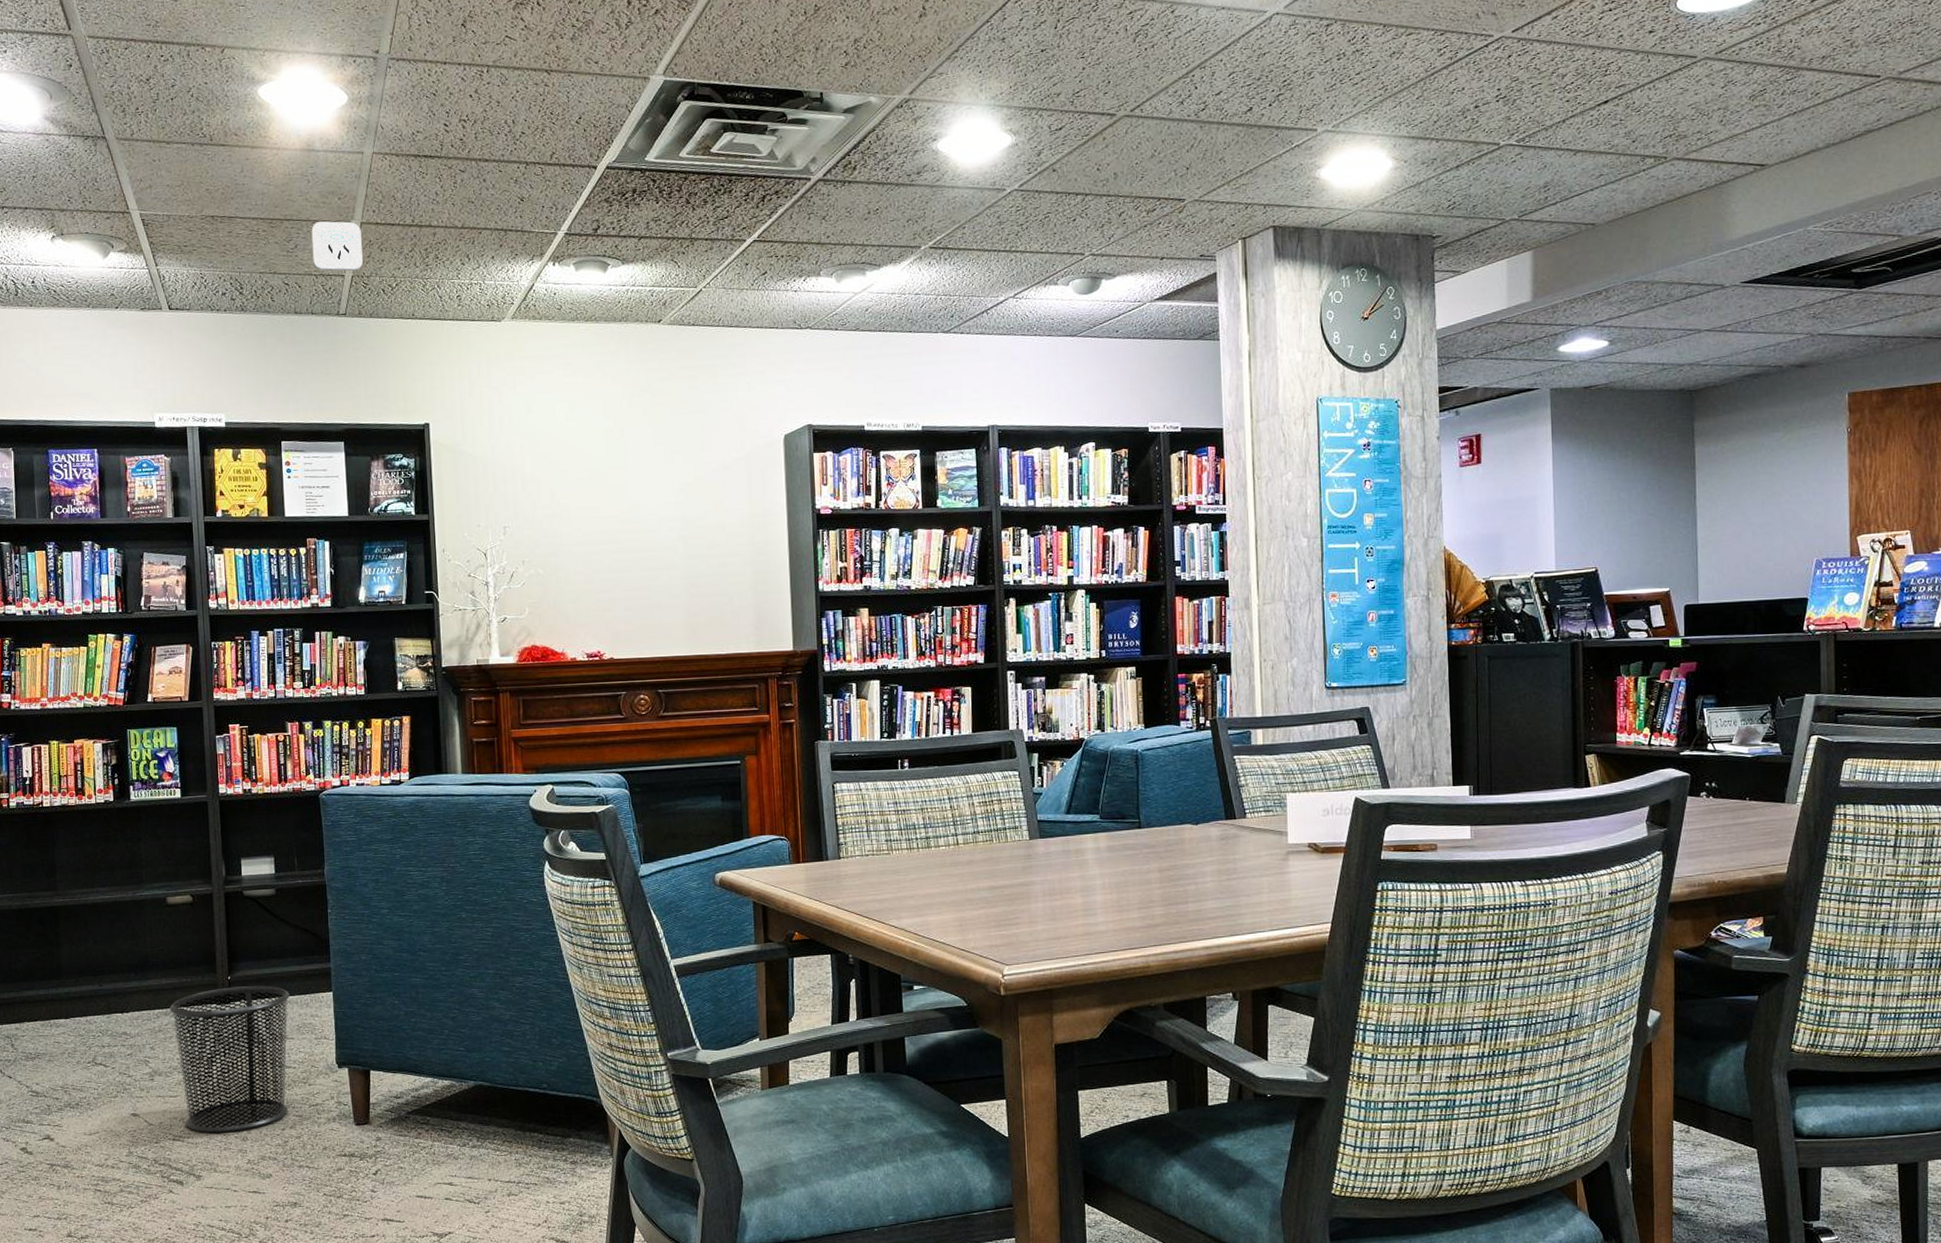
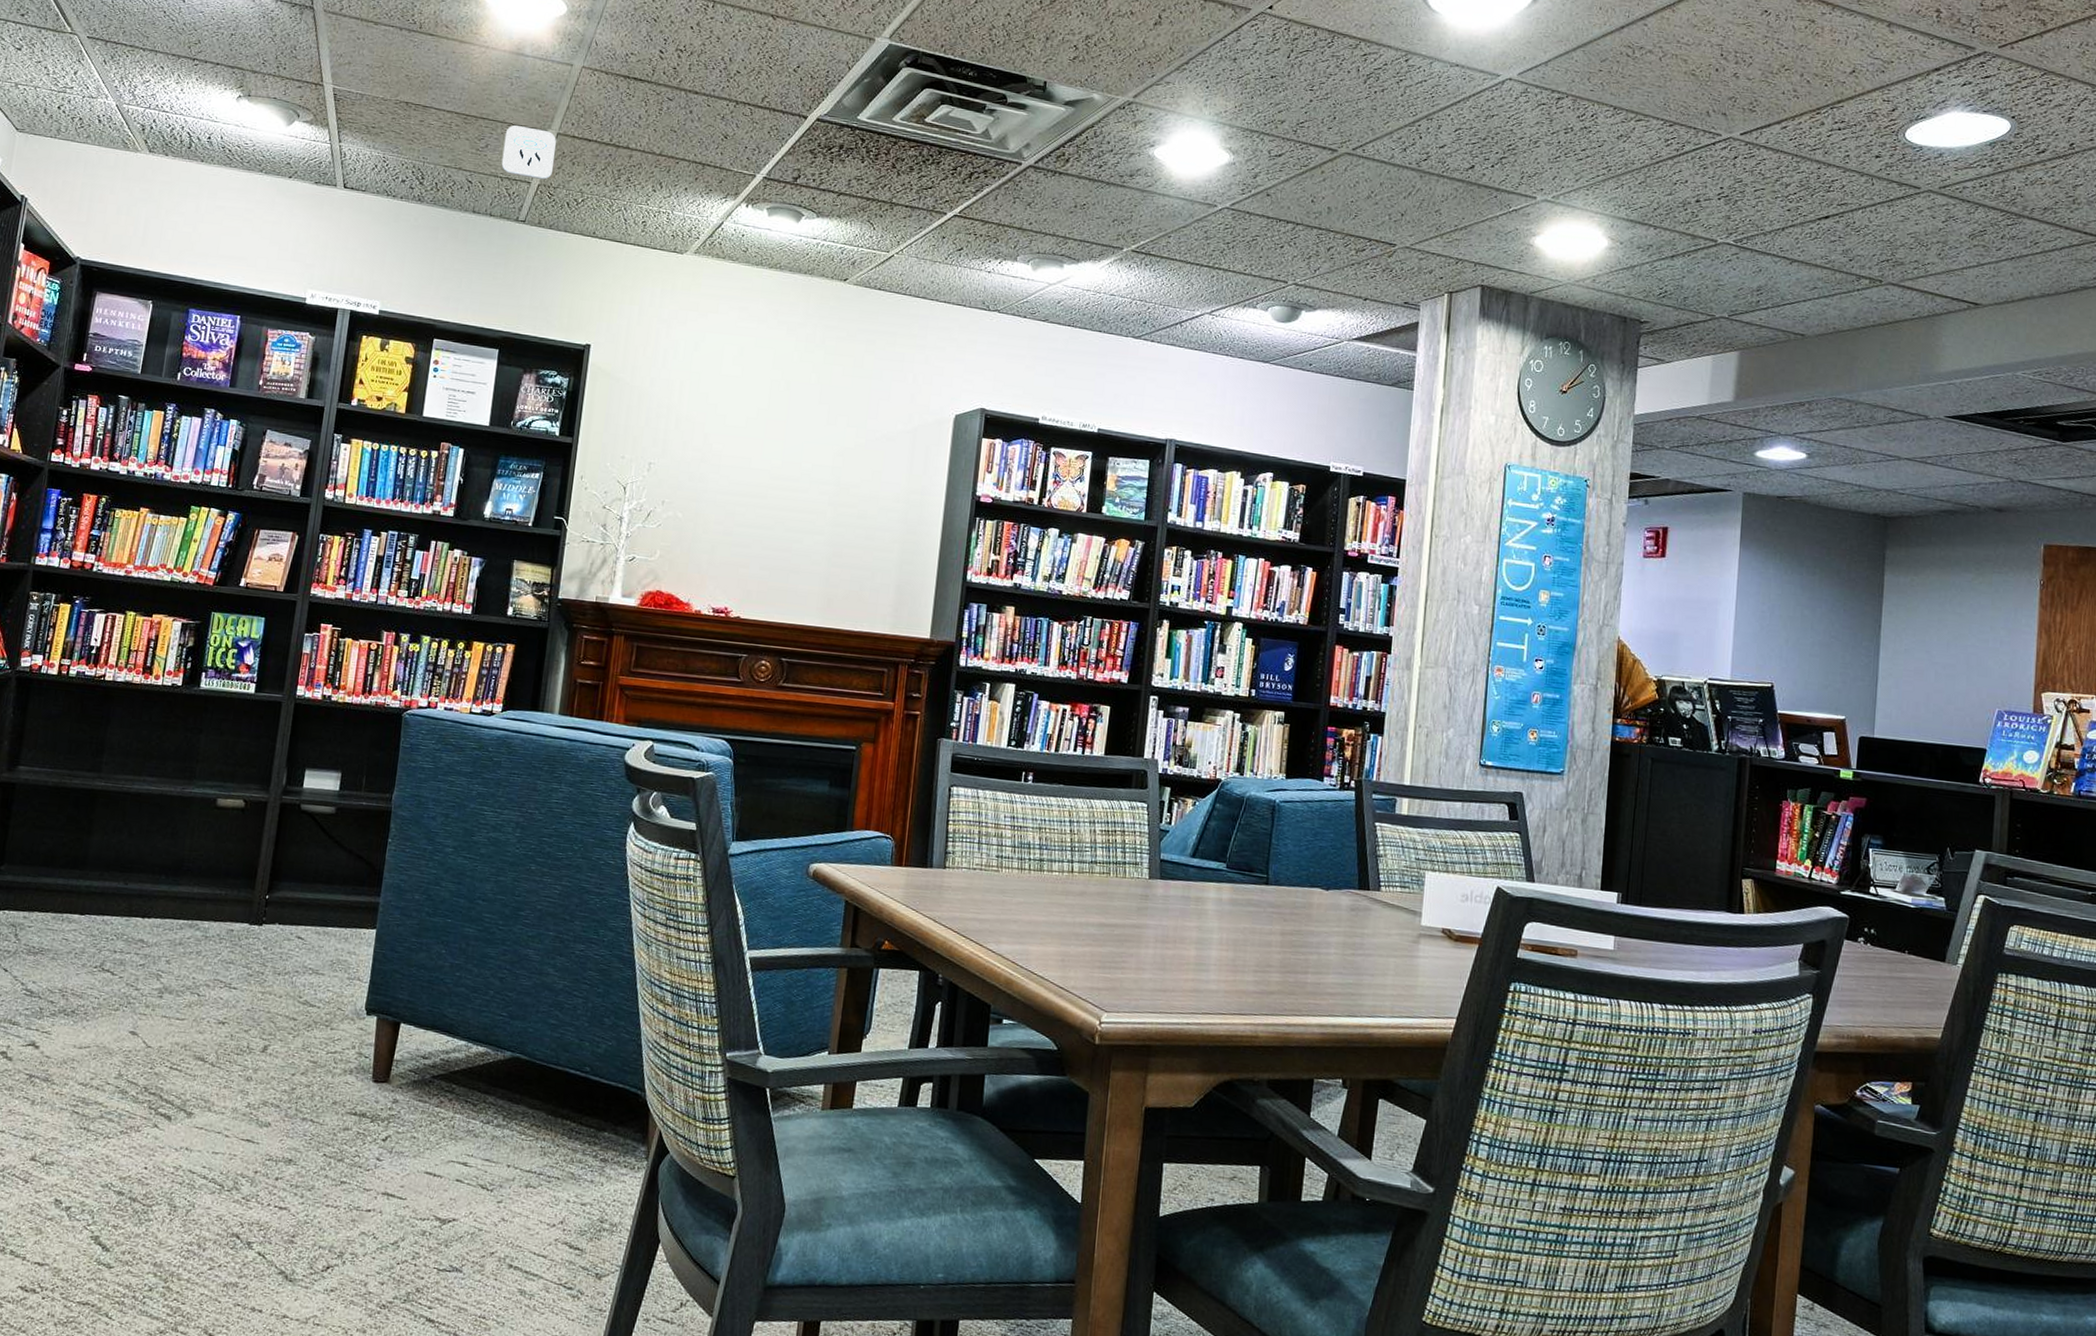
waste bin: present [169,985,290,1134] -> none [187,907,329,1070]

